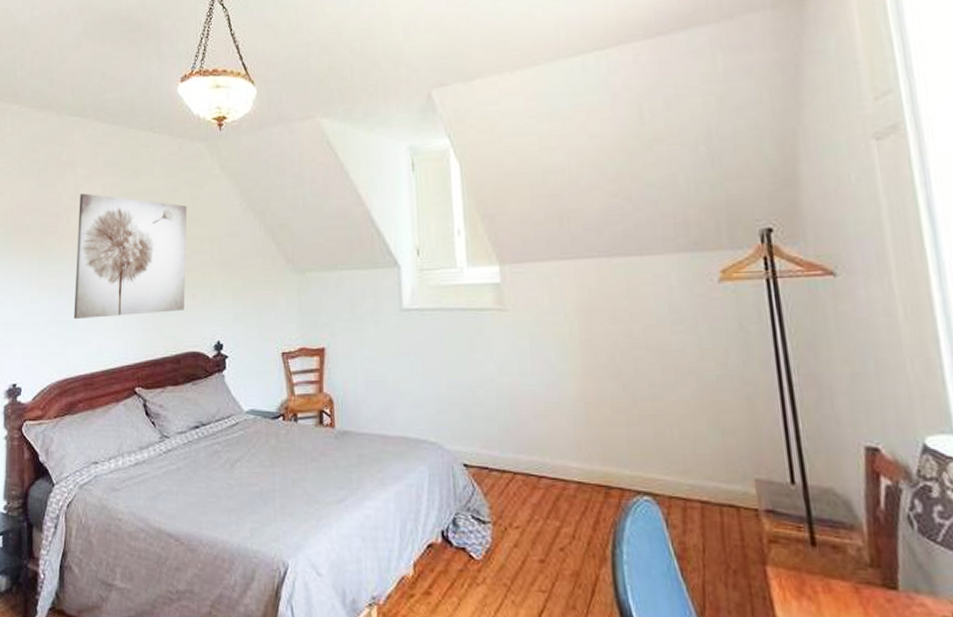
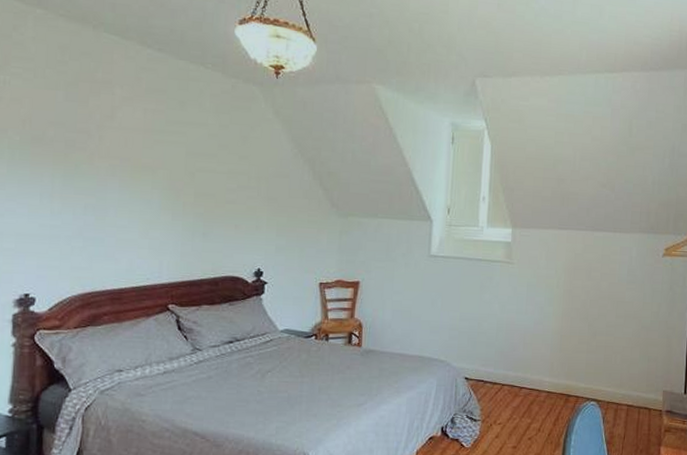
wall art: present [74,193,187,319] -> none [102,115,236,239]

